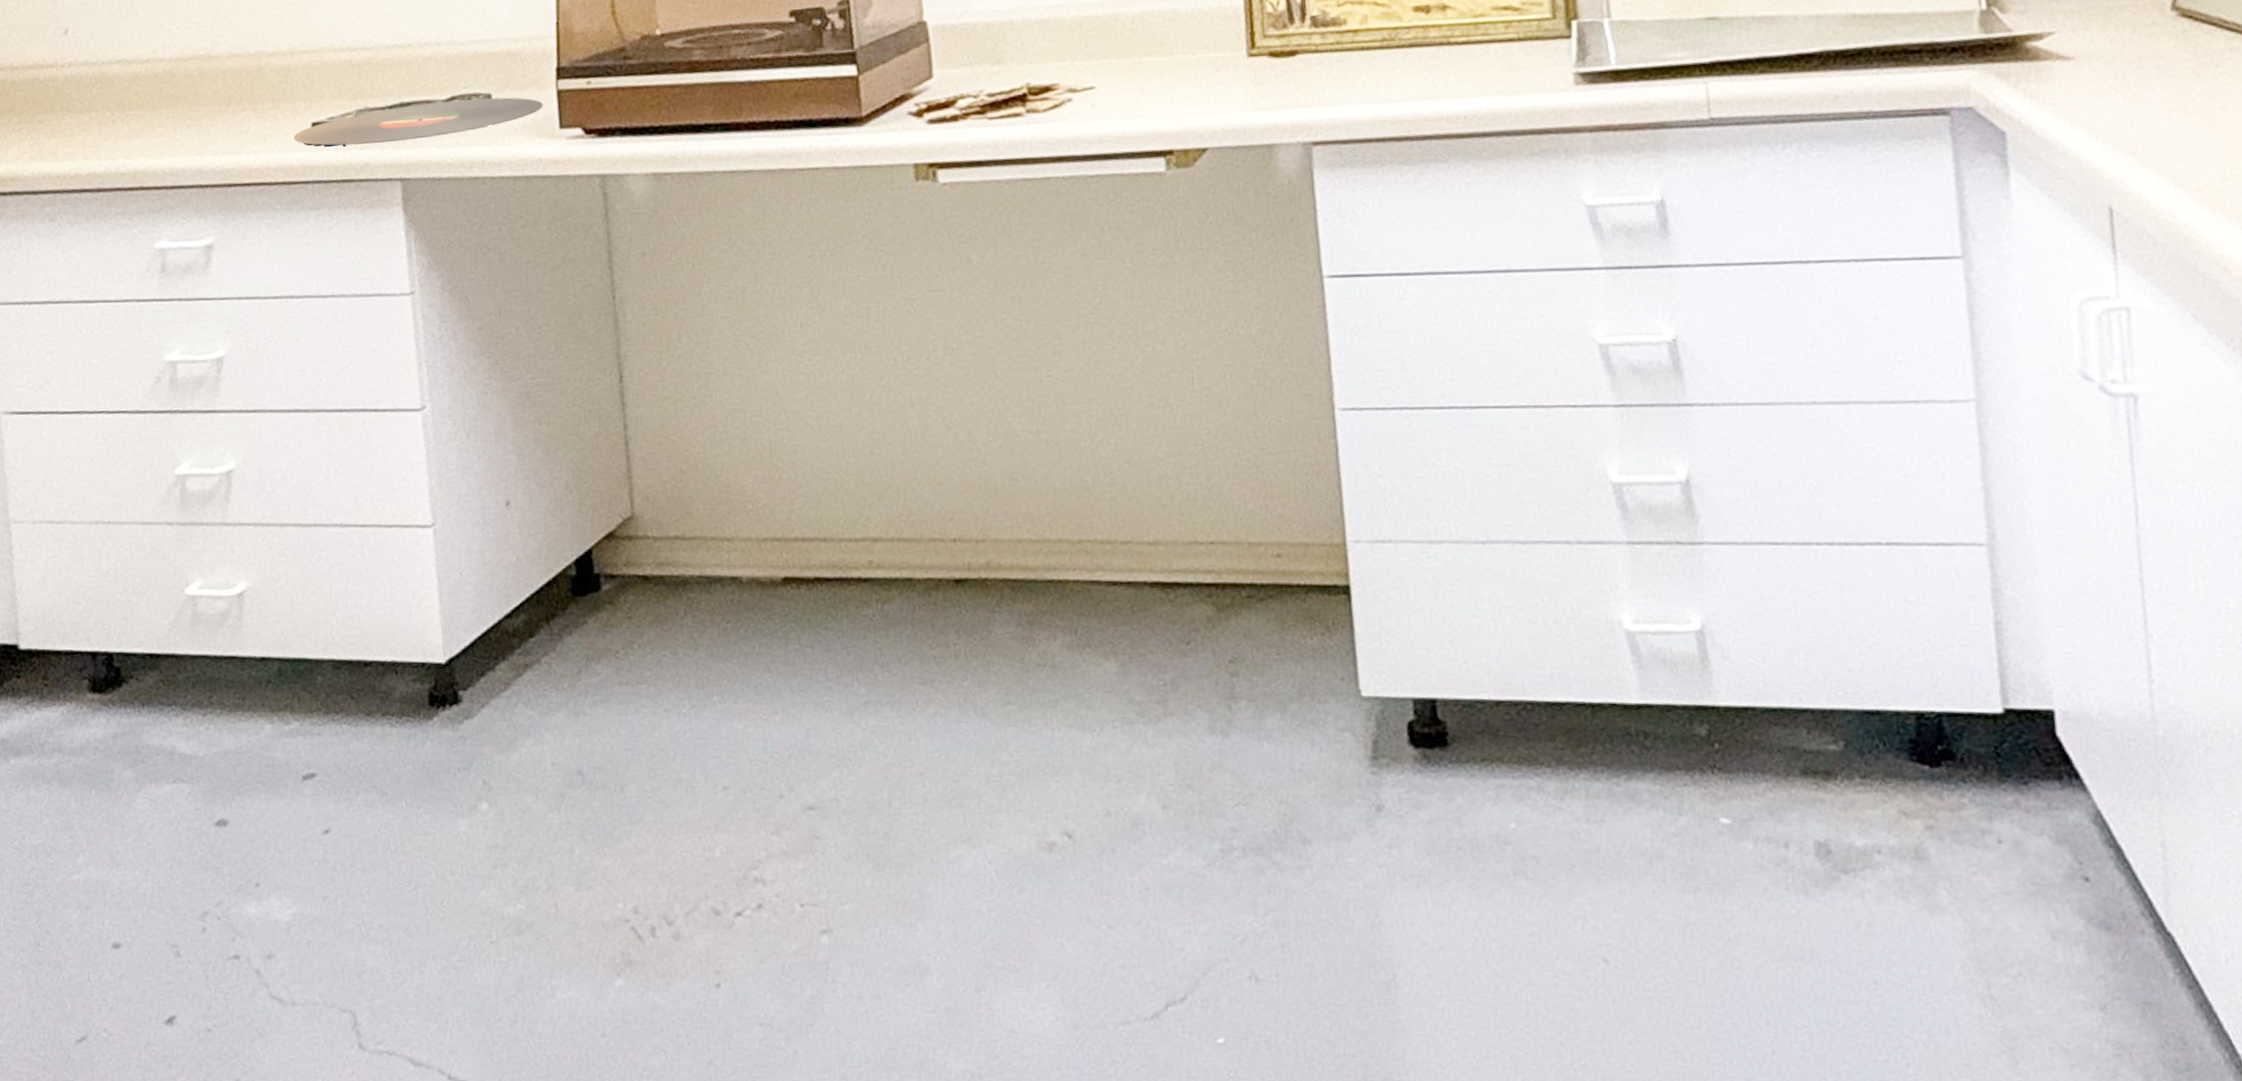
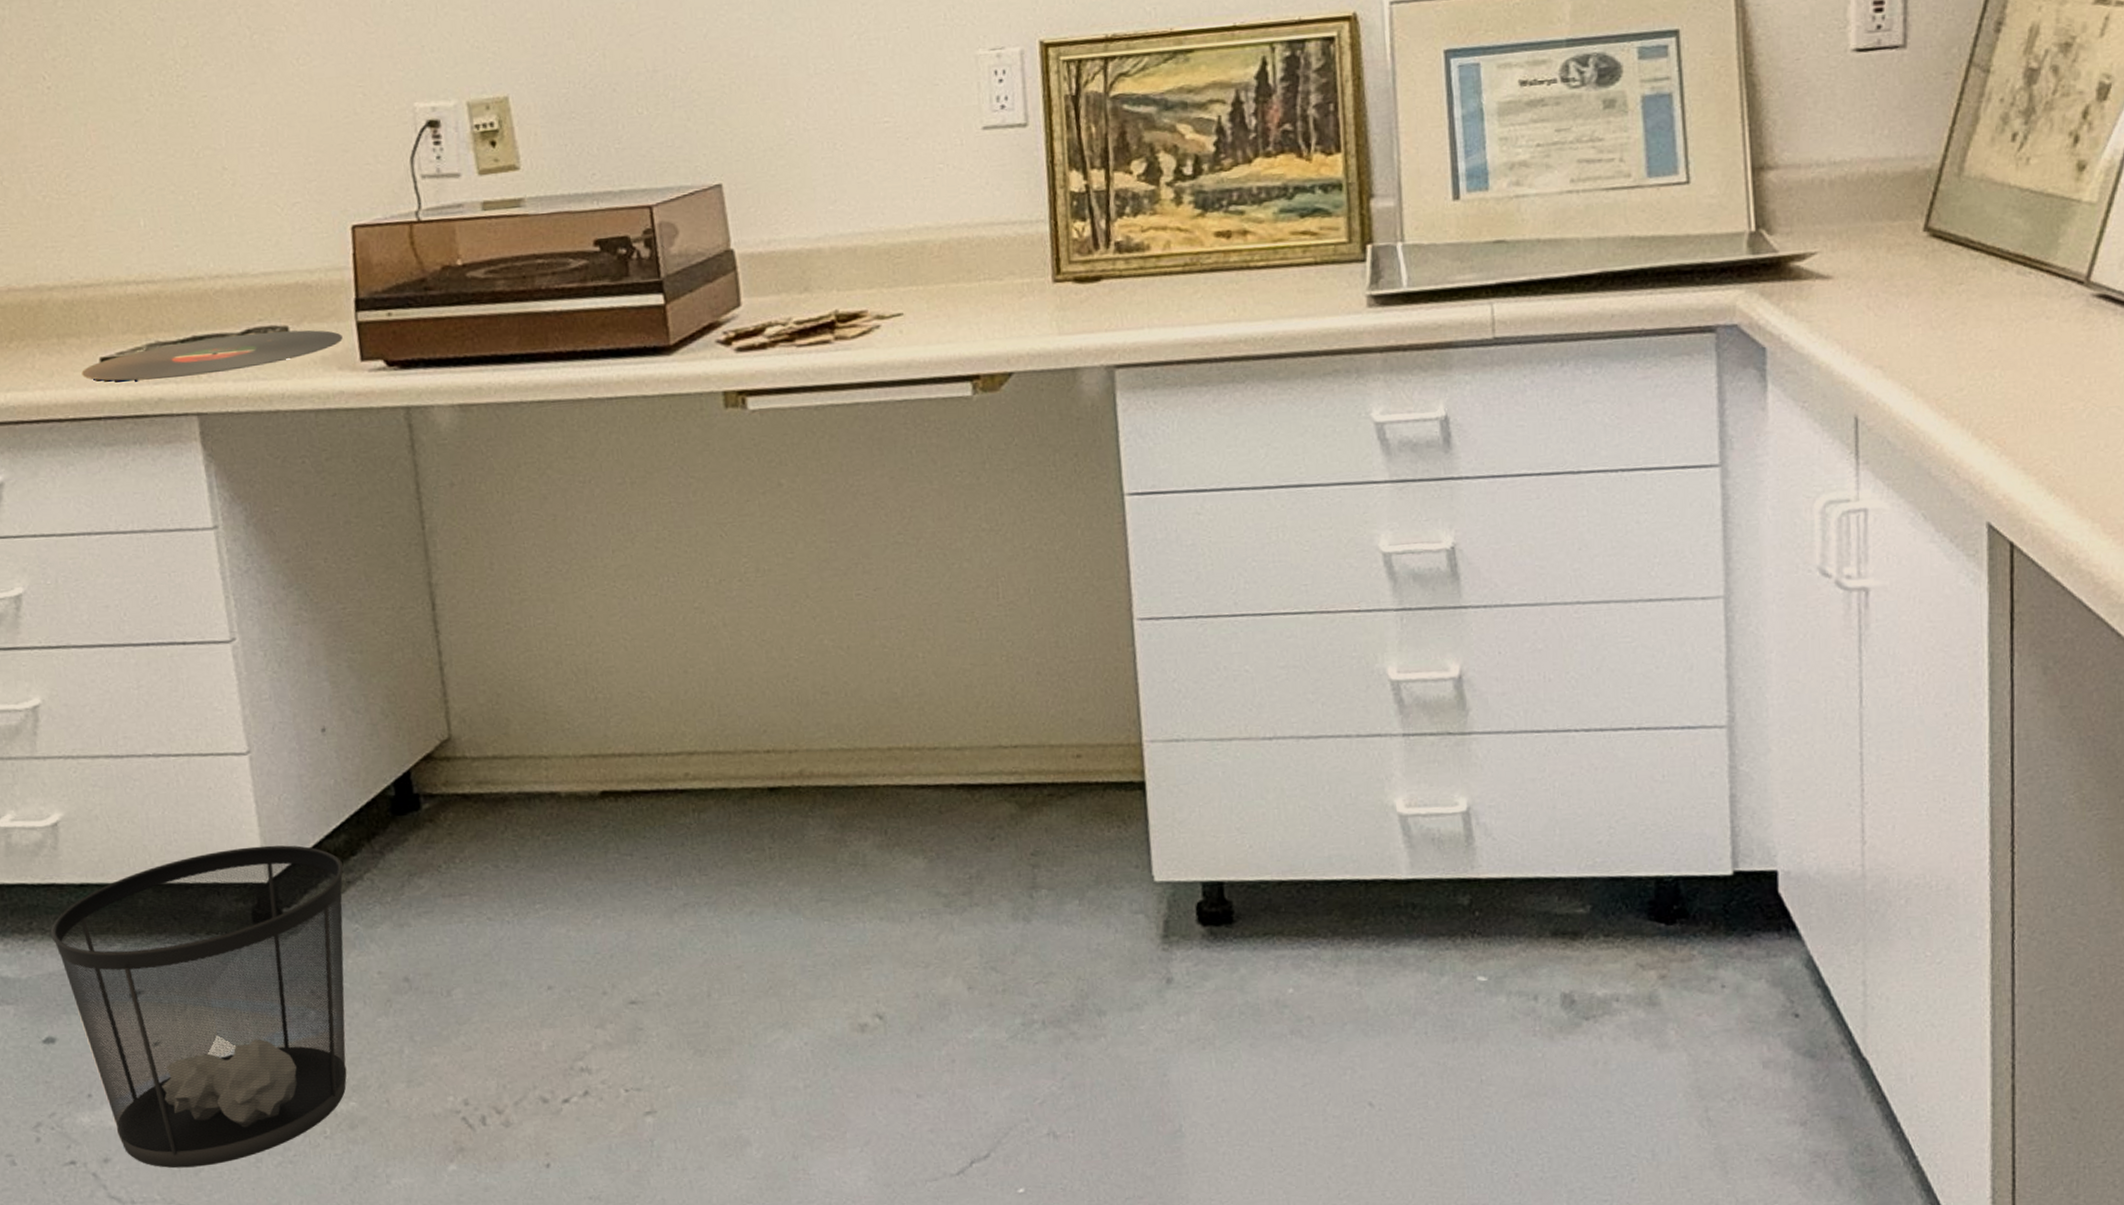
waste bin: none [229,623,522,969] -> present [50,845,347,1169]

